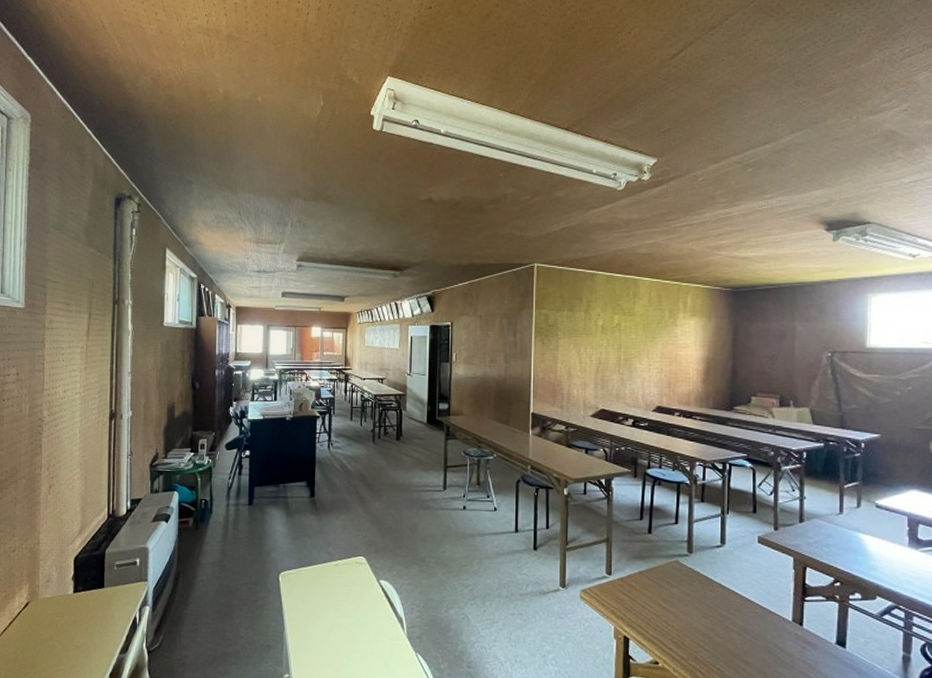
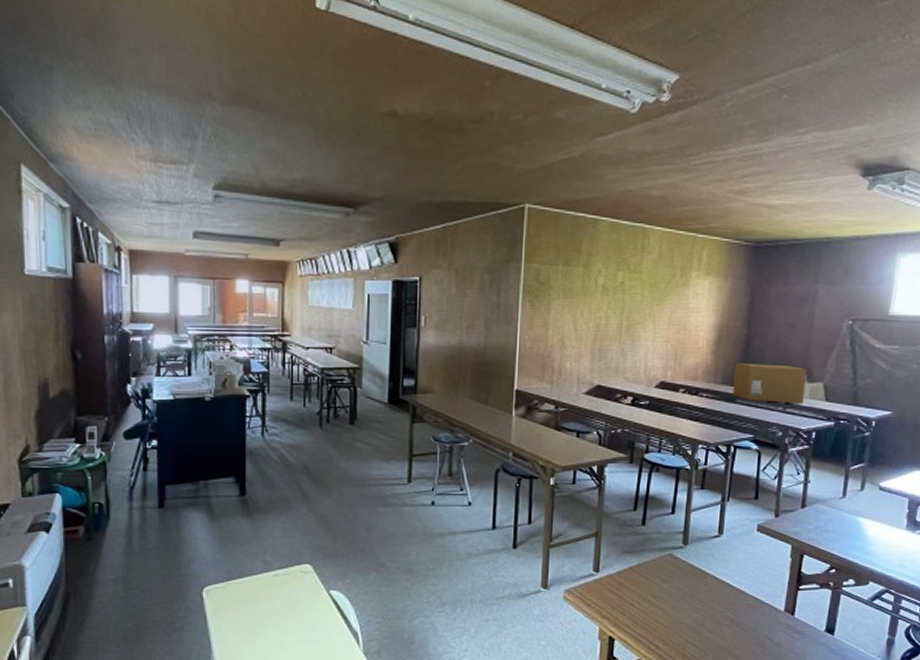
box: none [724,391,792,427] -> present [733,363,806,405]

